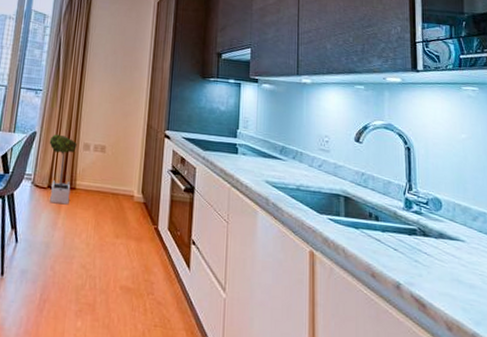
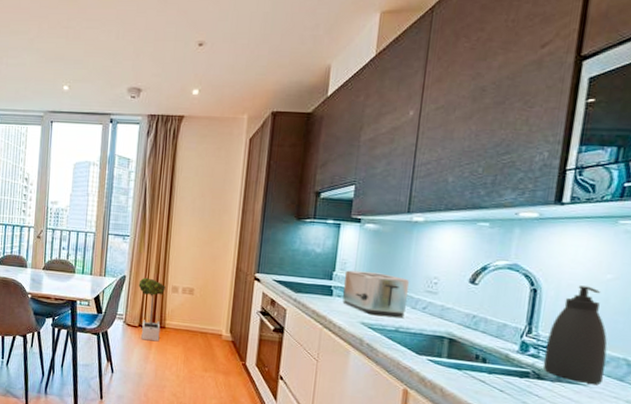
toaster: none [247,128,304,176] -> present [342,270,409,317]
soap dispenser: none [425,144,477,240] -> present [542,285,608,385]

